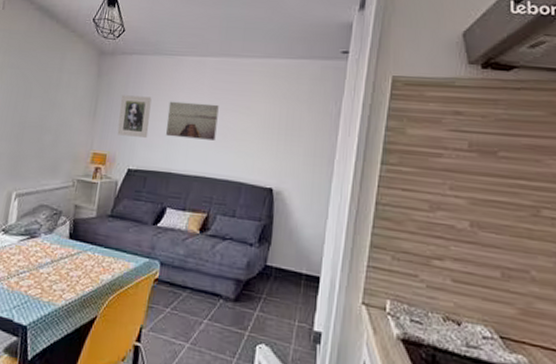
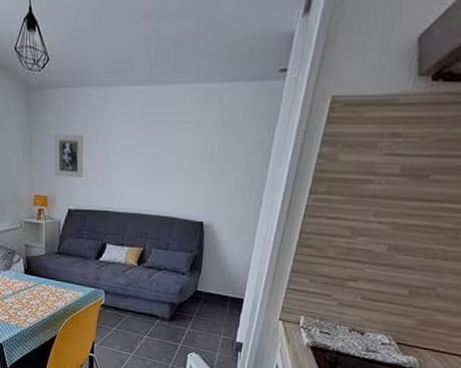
wall art: present [166,101,219,140] -> none [100,138,150,177]

